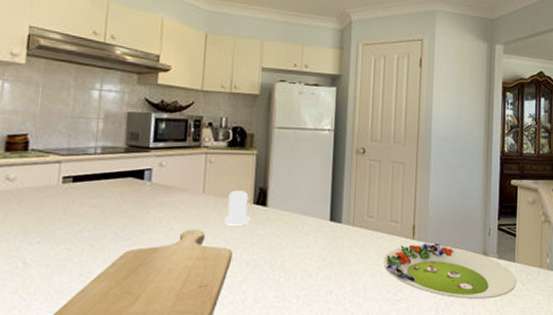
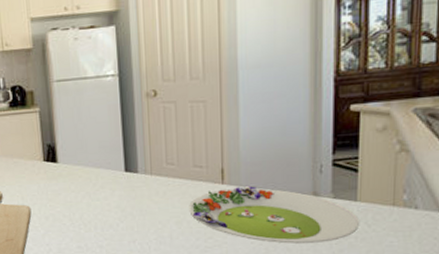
salt shaker: present [224,190,250,225] -> none [18,149,43,184]

